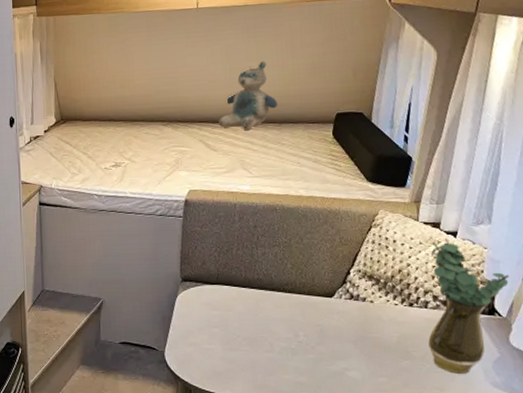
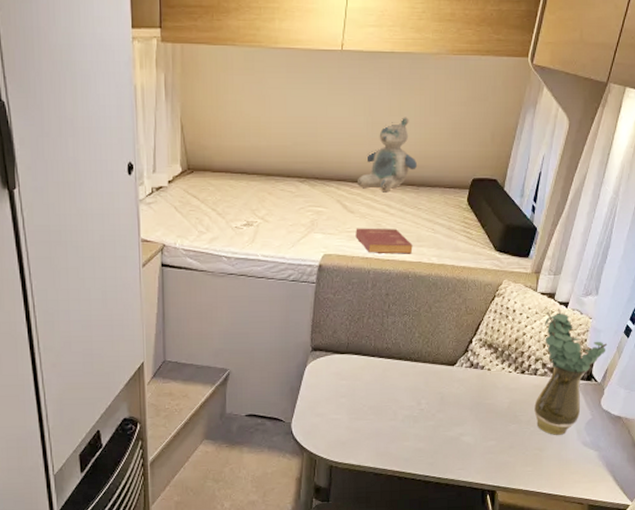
book: none [219,164,279,188] -> present [355,228,413,254]

